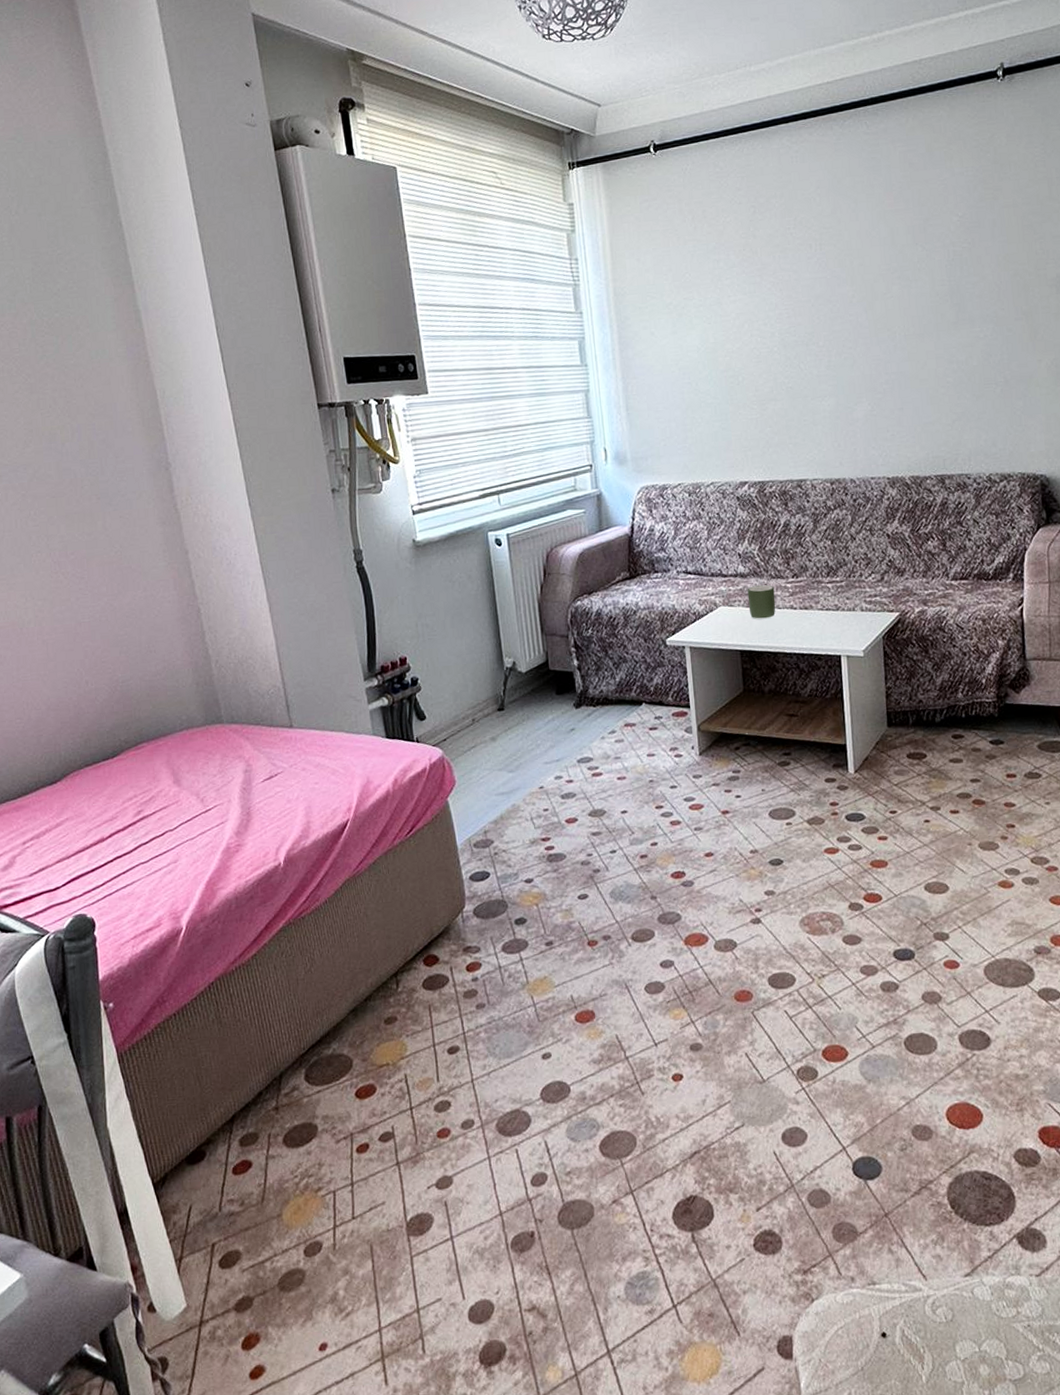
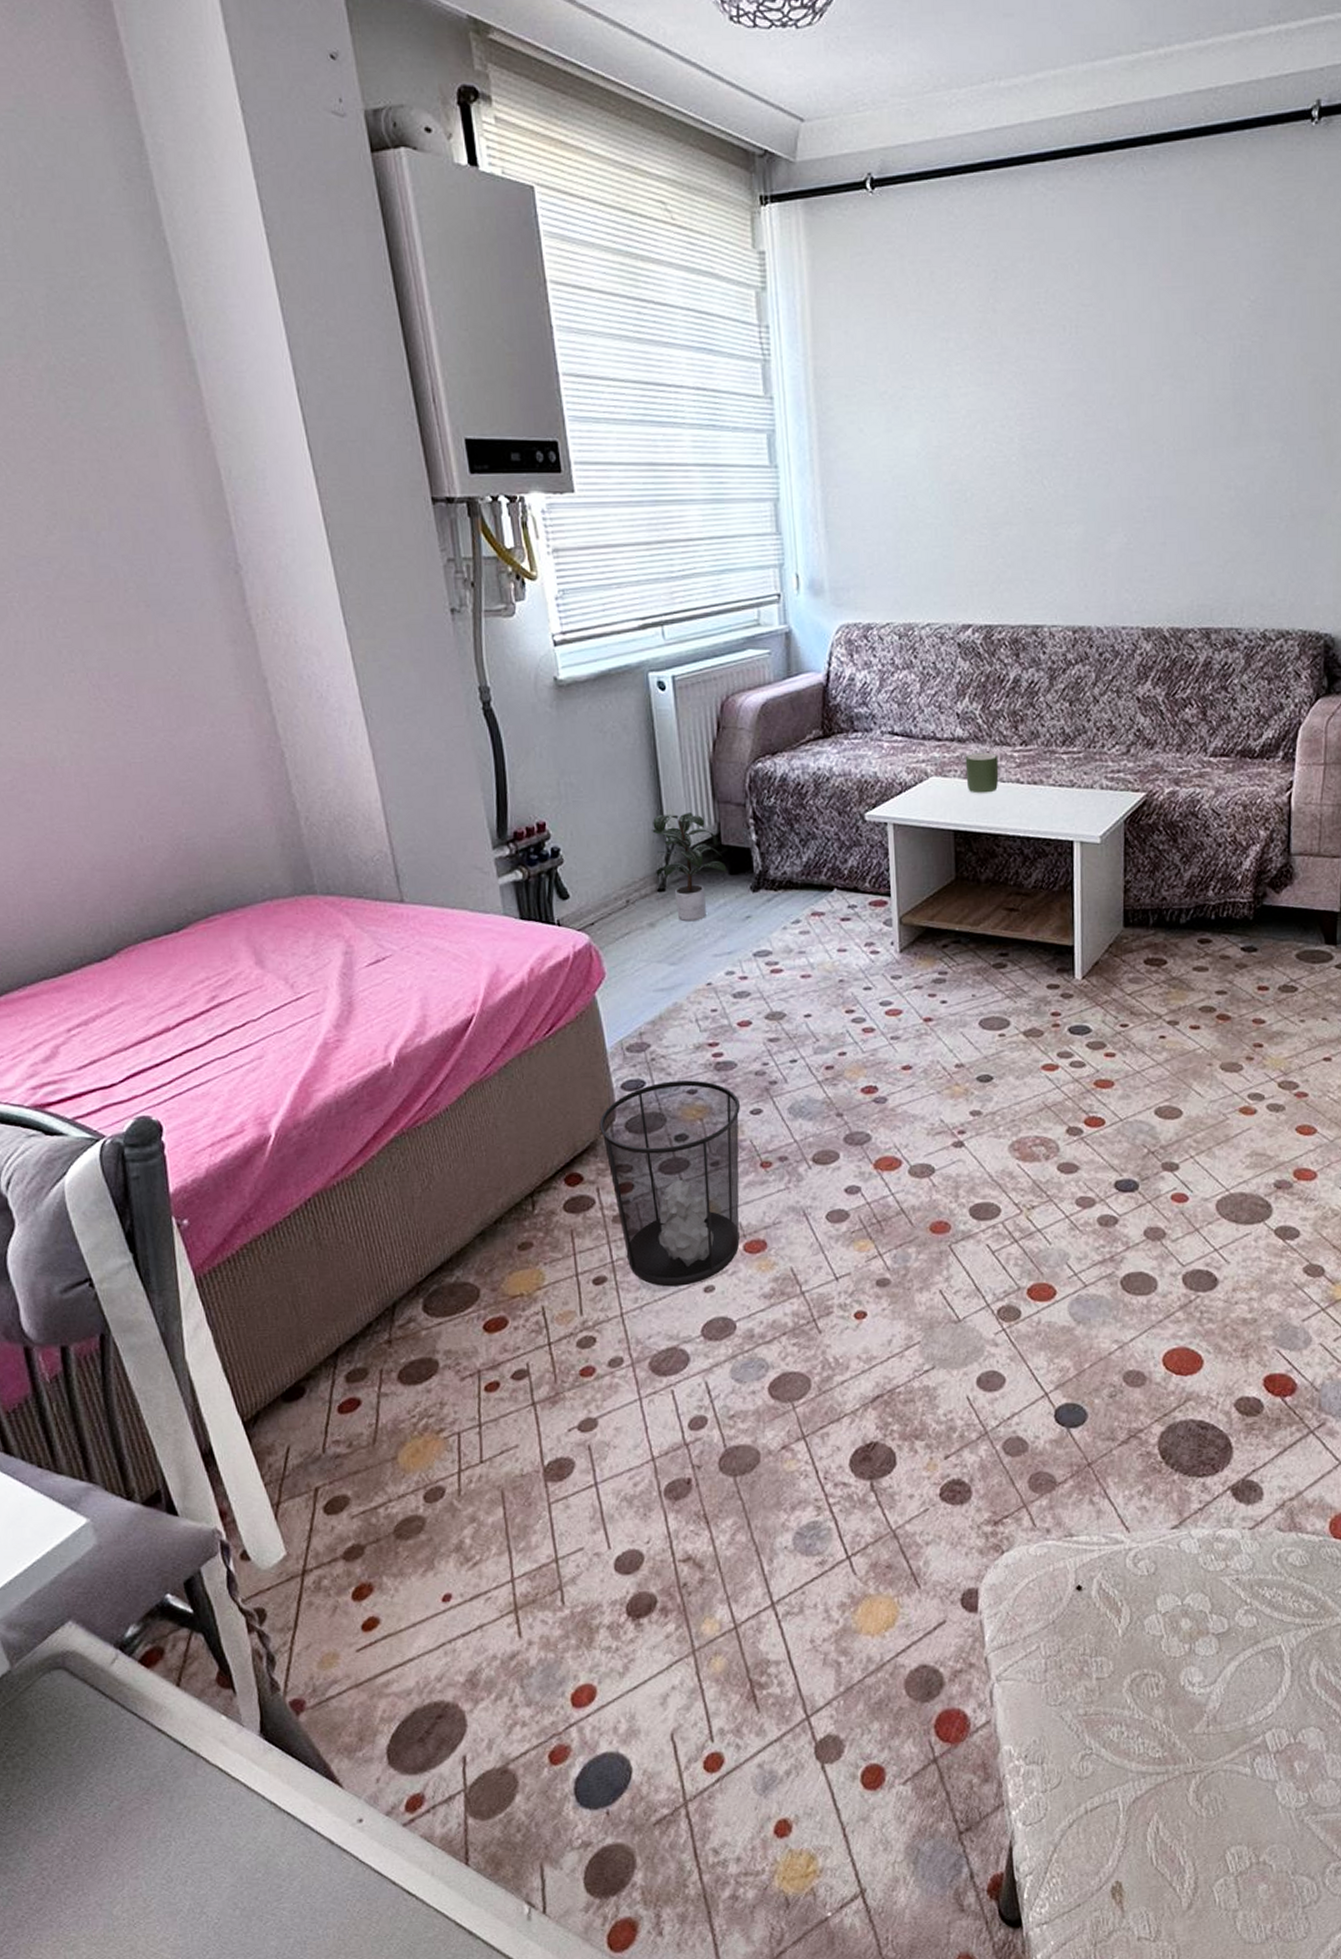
waste bin: none [452,870,572,1055] -> present [599,1080,740,1287]
potted plant: none [492,644,555,736] -> present [652,812,727,922]

